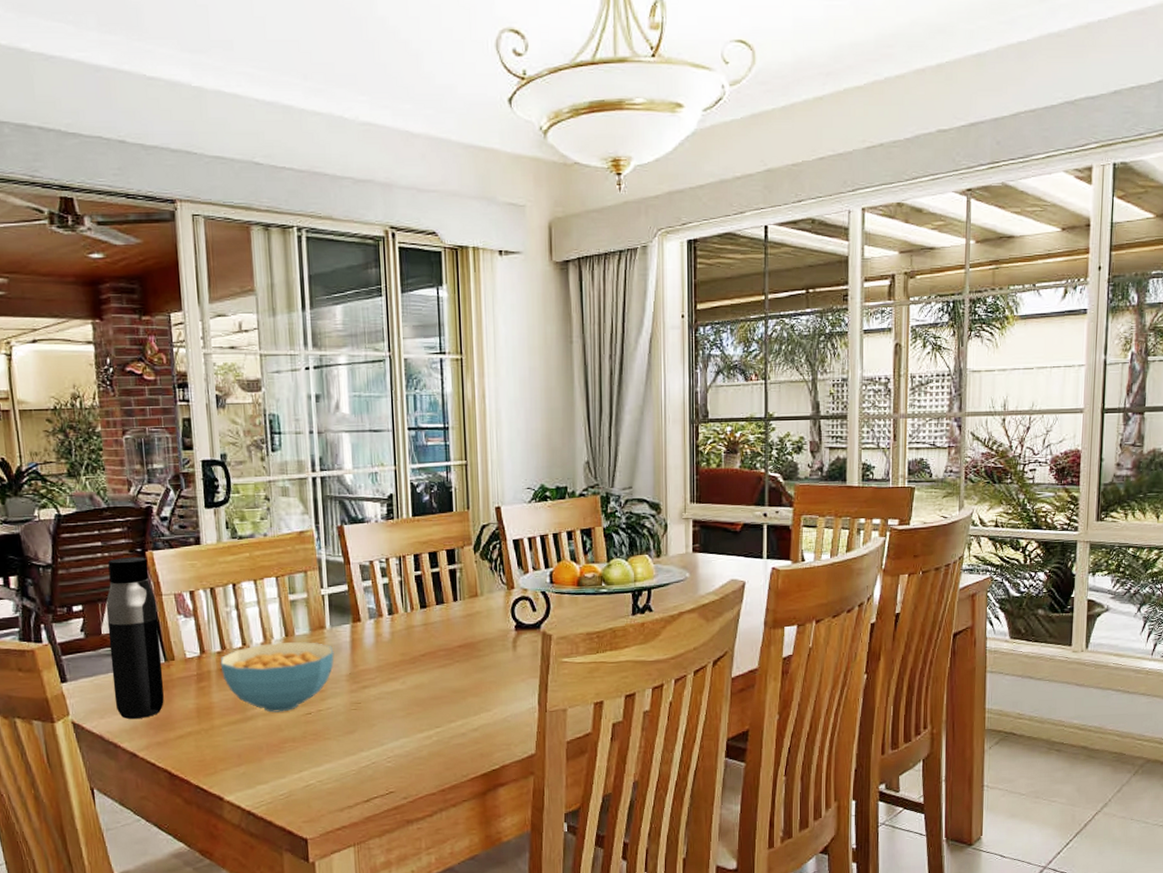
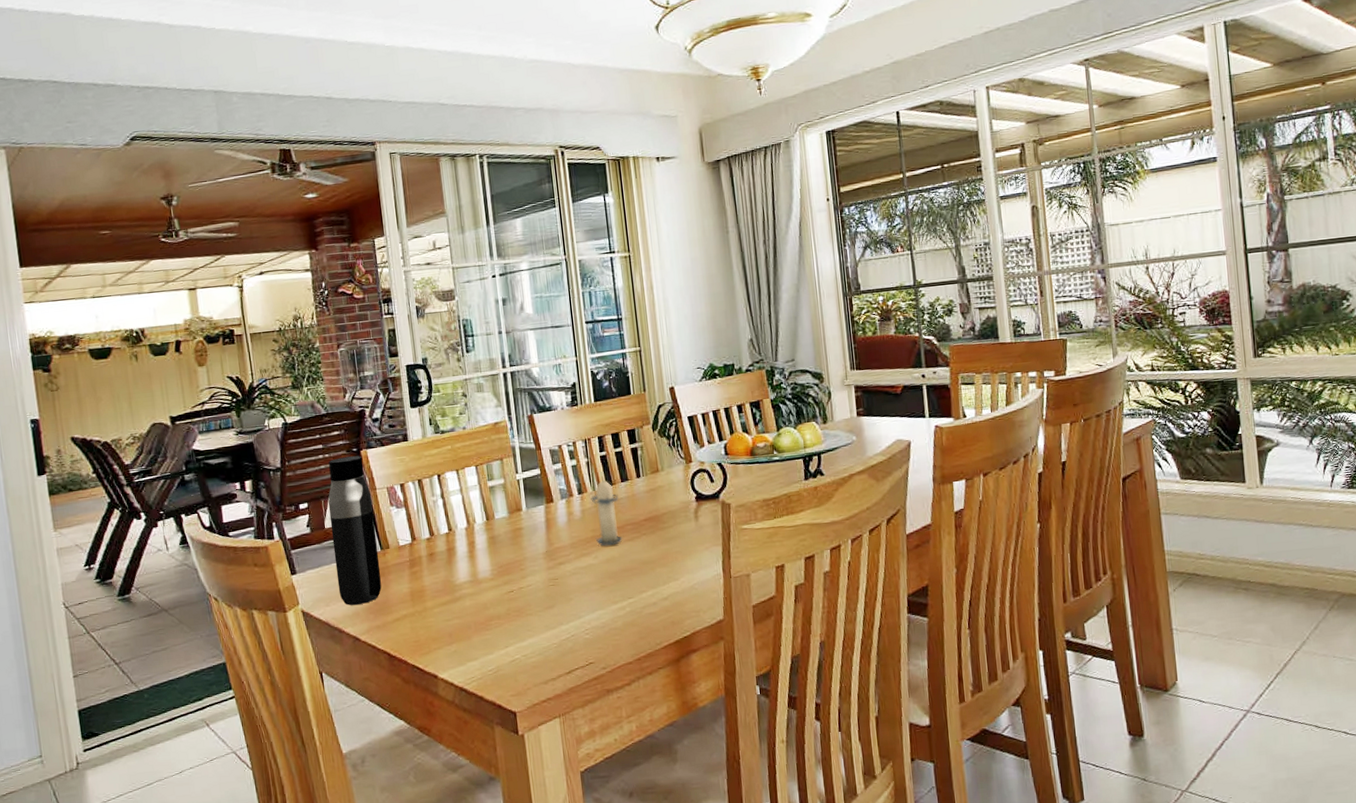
cereal bowl: present [220,641,334,713] -> none [429,523,532,592]
candle: none [402,597,434,672] -> present [590,476,623,546]

